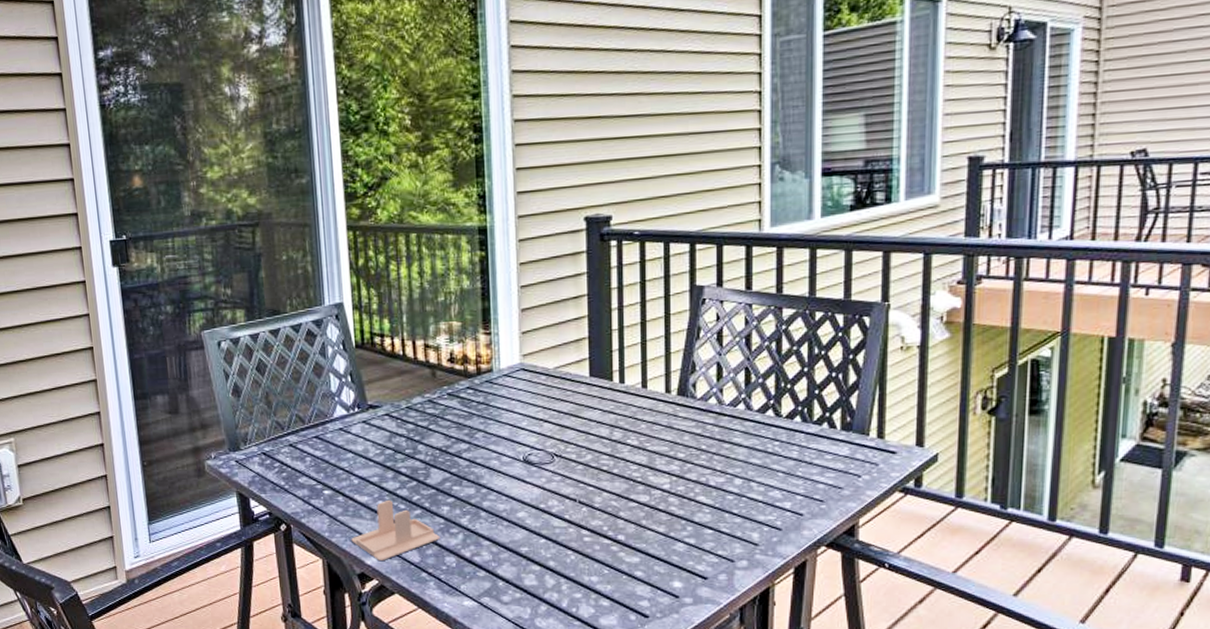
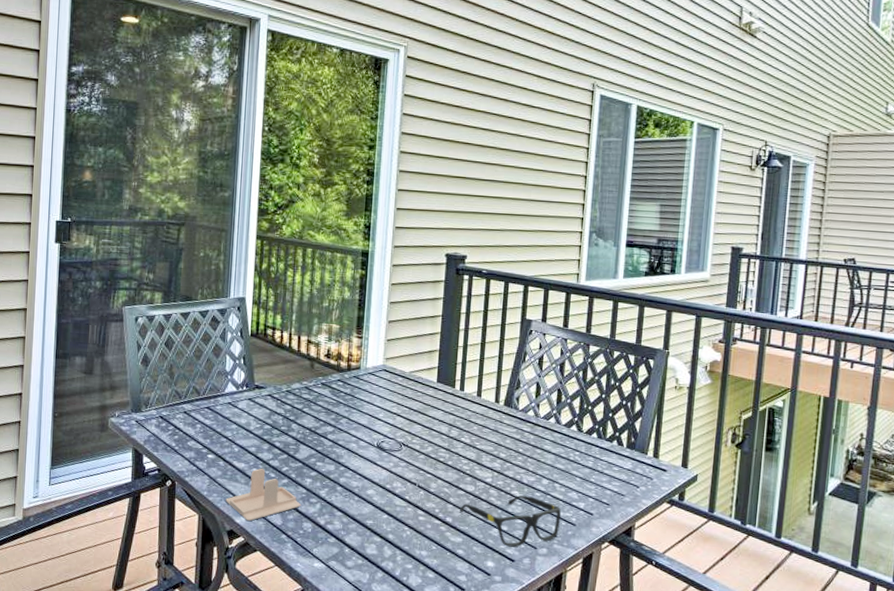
eyeglasses: none [634,501,761,563] -> present [460,495,561,547]

